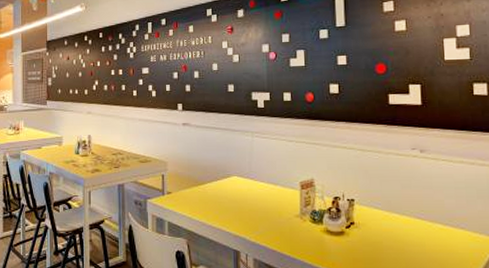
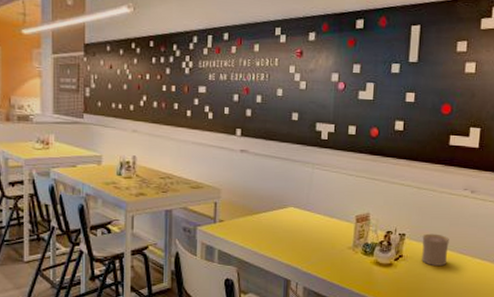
cup: none [373,198,404,233] -> present [422,233,449,266]

